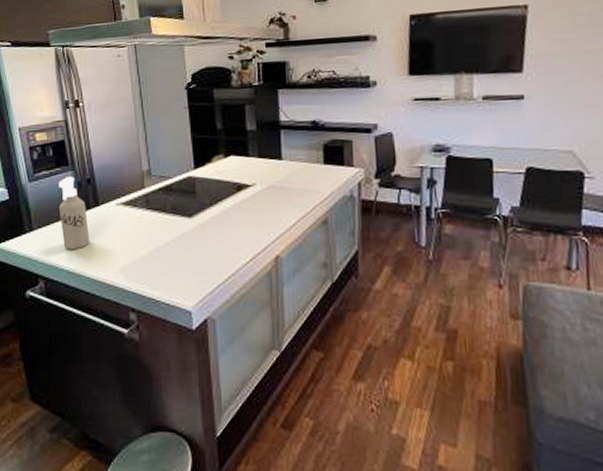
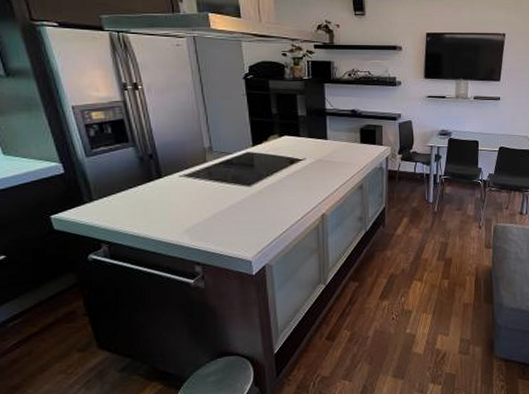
spray bottle: present [58,177,90,250] -> none [119,152,154,217]

